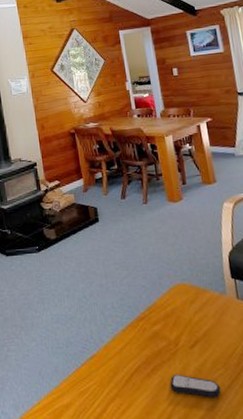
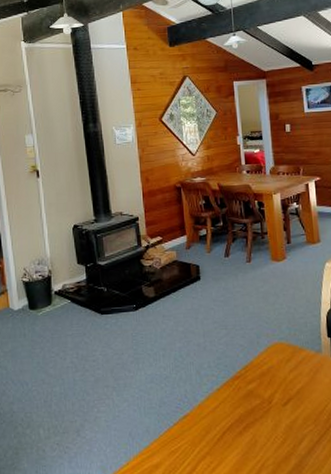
remote control: present [170,373,221,398] -> none [261,431,310,454]

